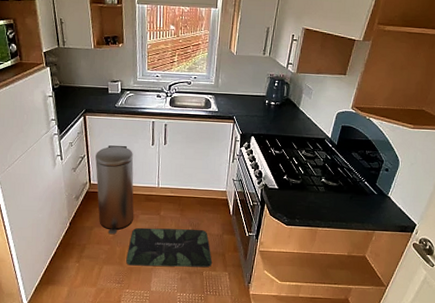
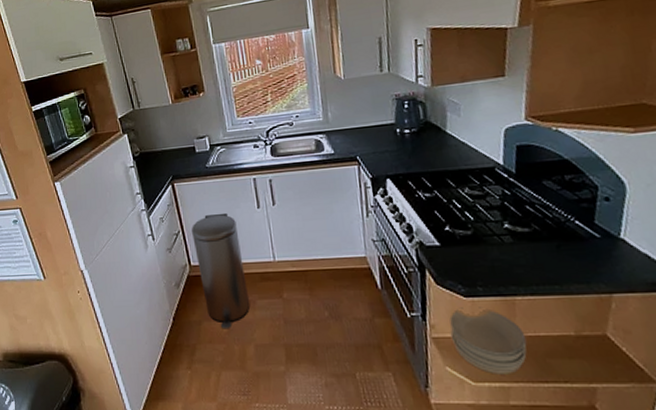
doormat: present [126,227,212,267] -> none [248,314,366,370]
bowl: none [271,232,319,278] -> present [449,307,527,375]

